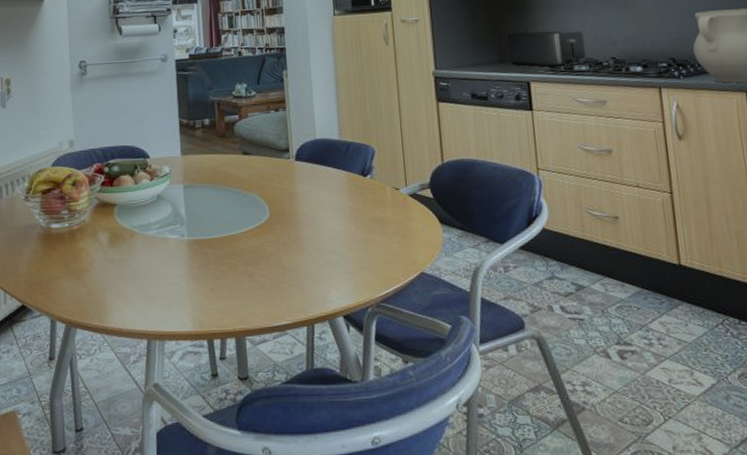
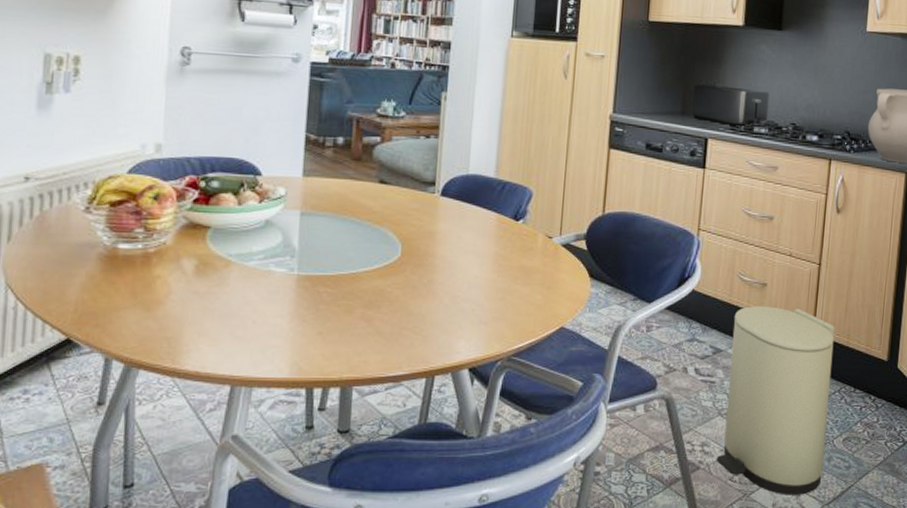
pedal bin: none [590,239,723,438] -> present [716,306,835,495]

